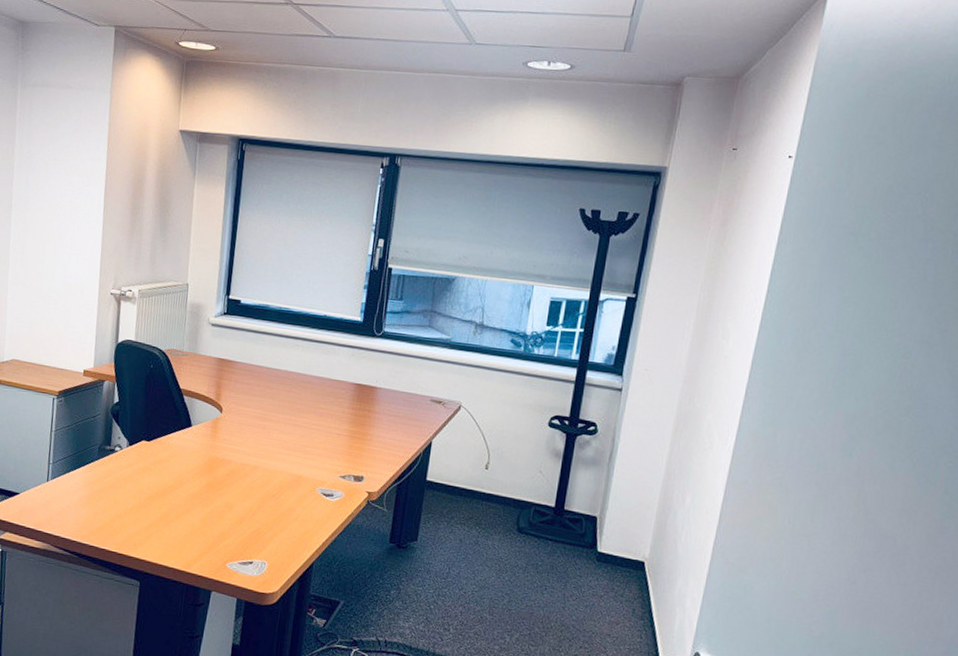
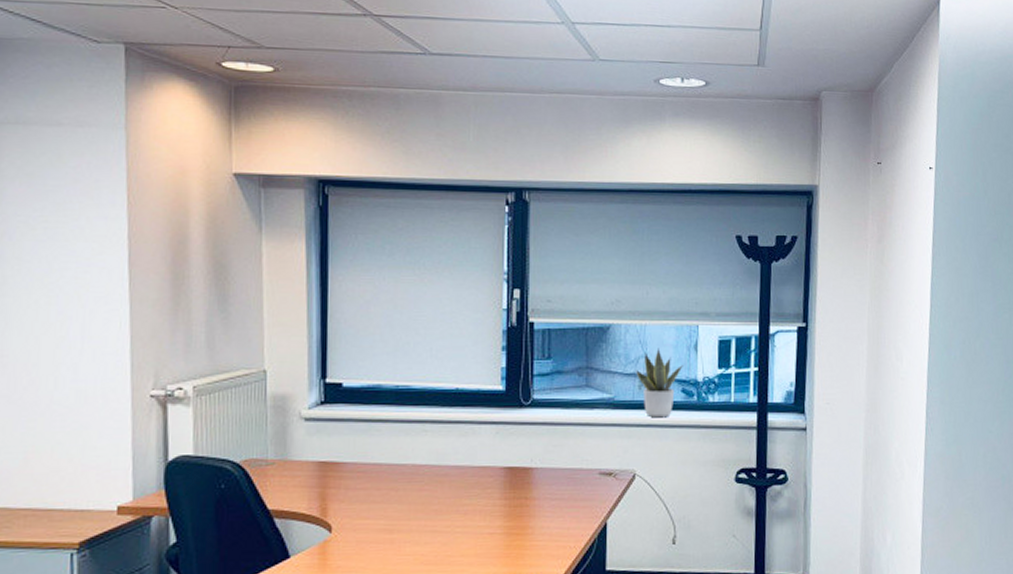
potted plant: none [472,301,515,362] -> present [636,348,683,418]

